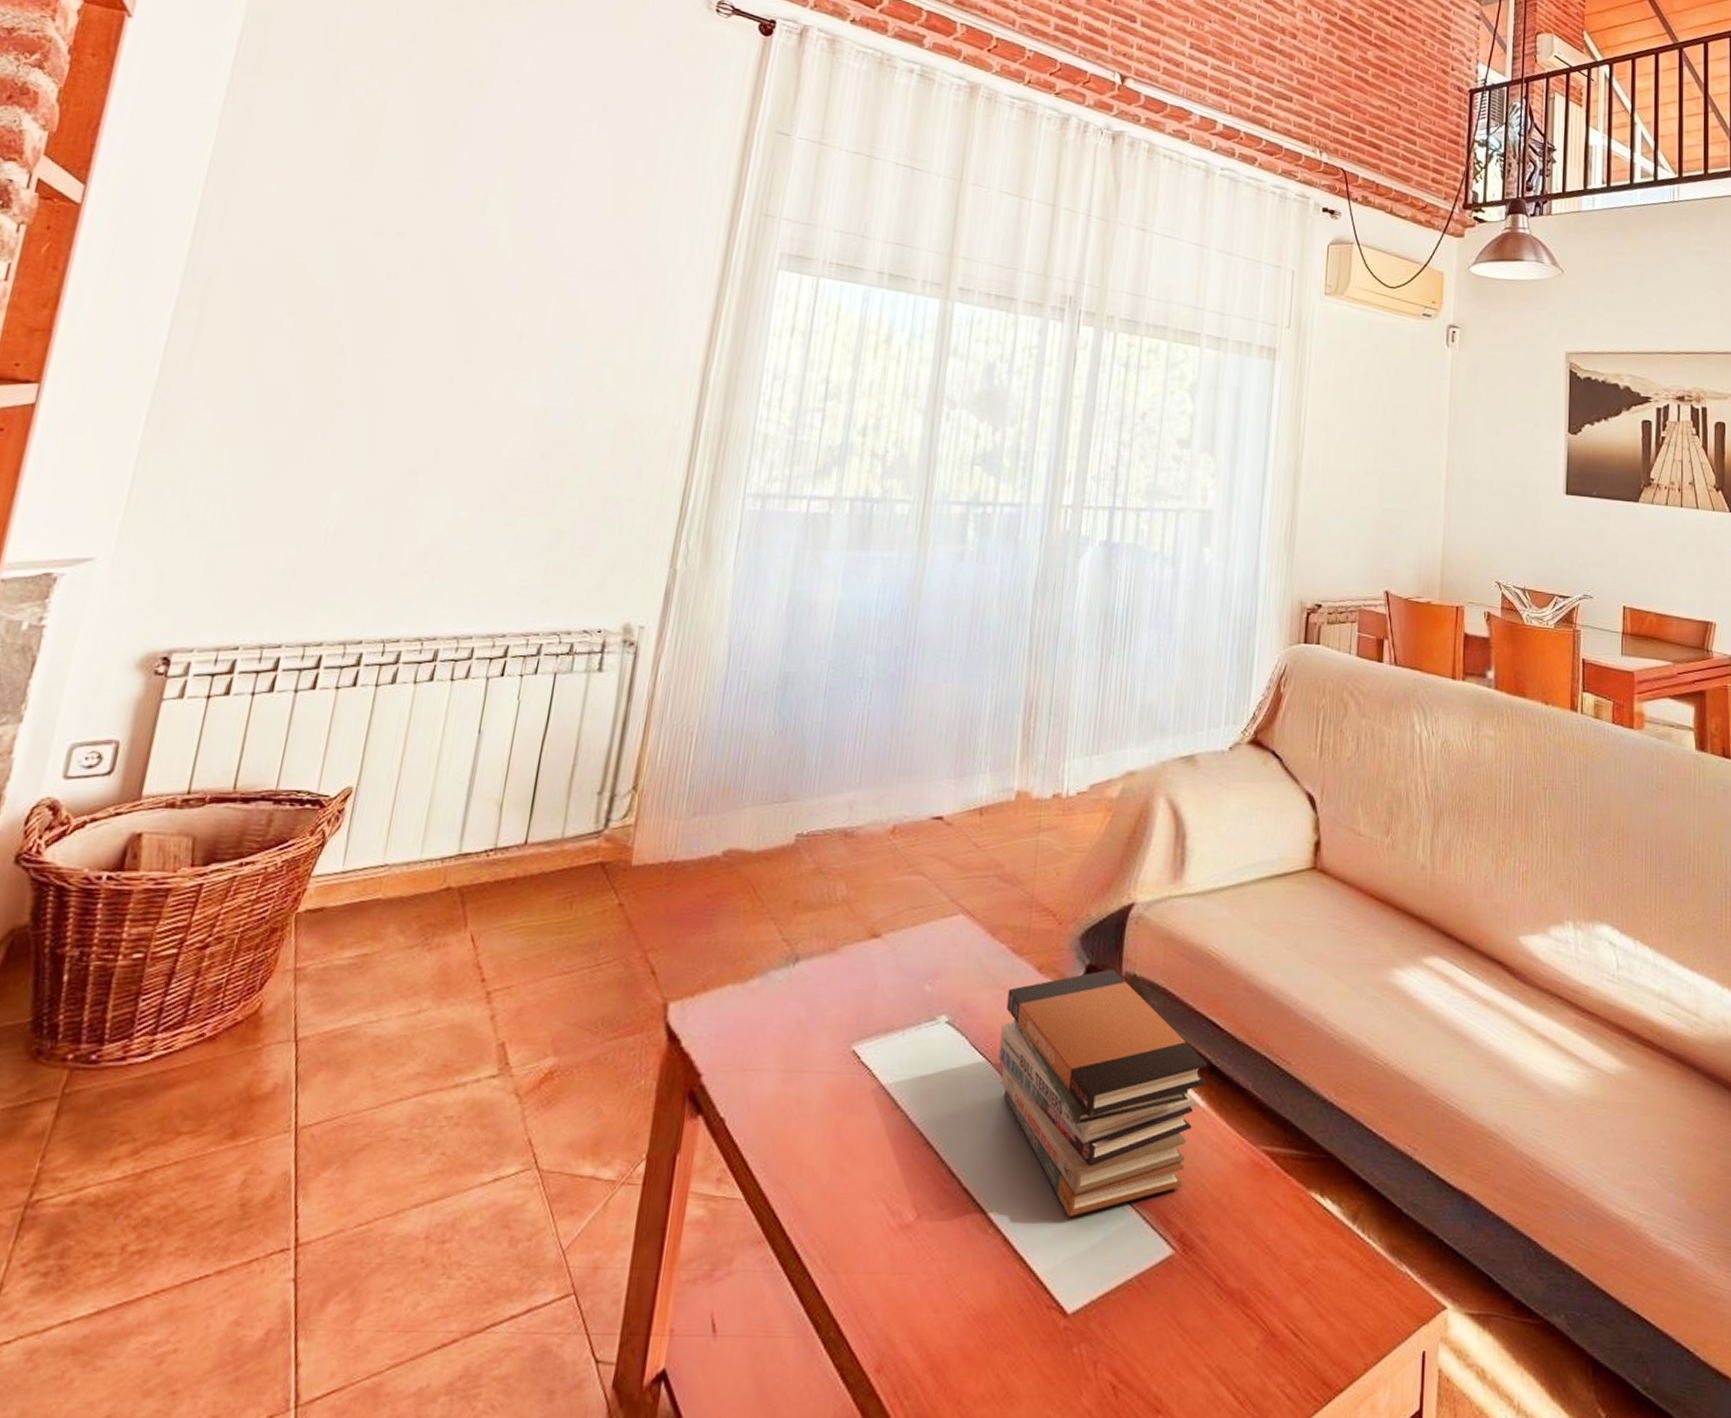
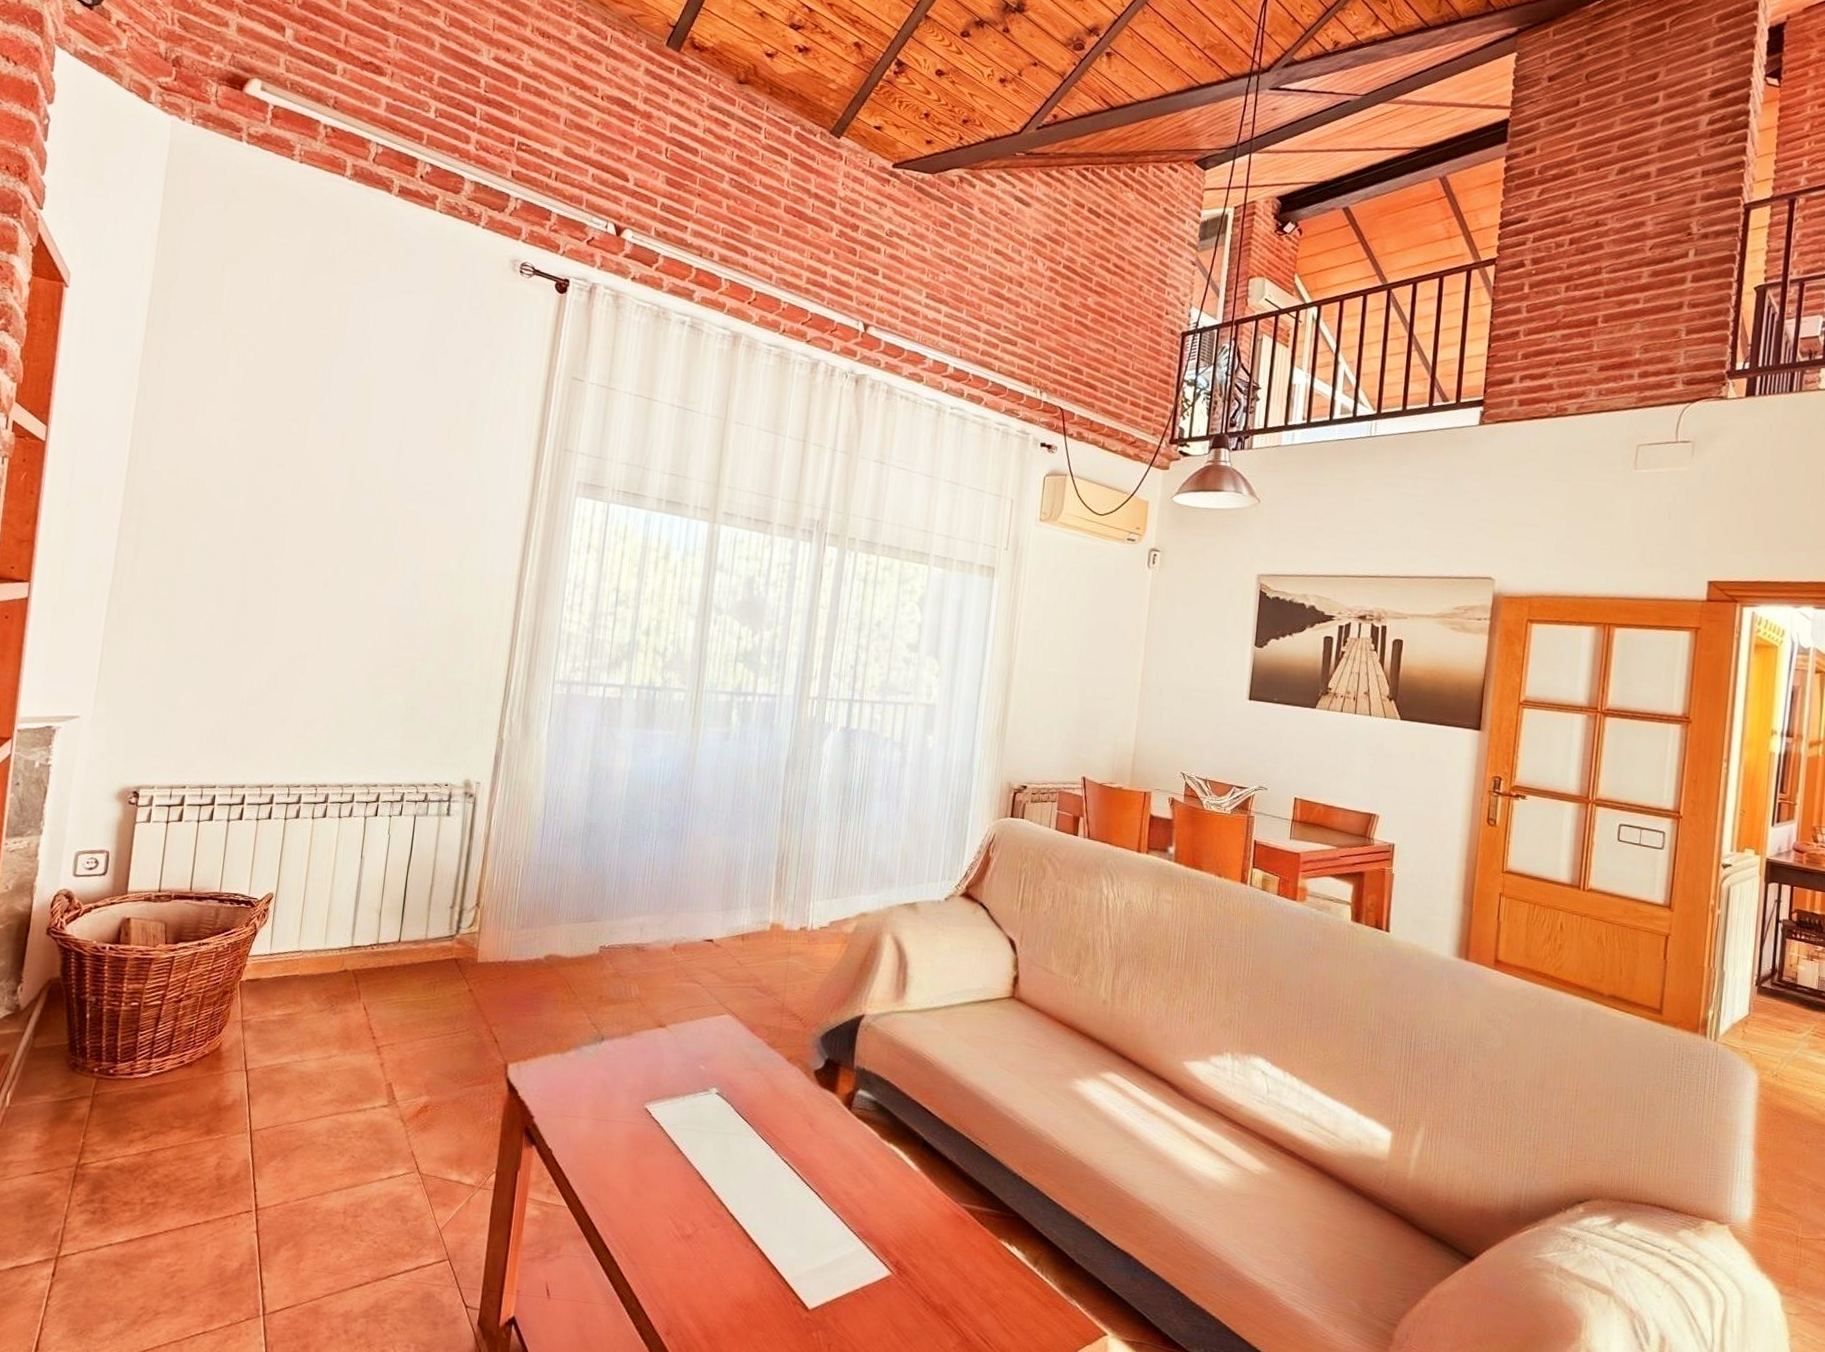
book stack: present [998,969,1208,1218] -> none [756,1063,921,1242]

